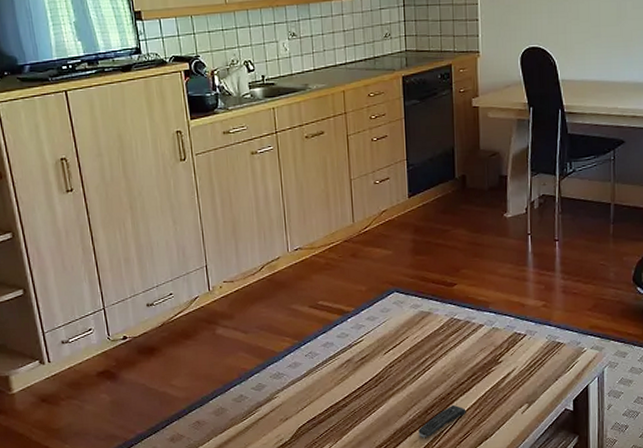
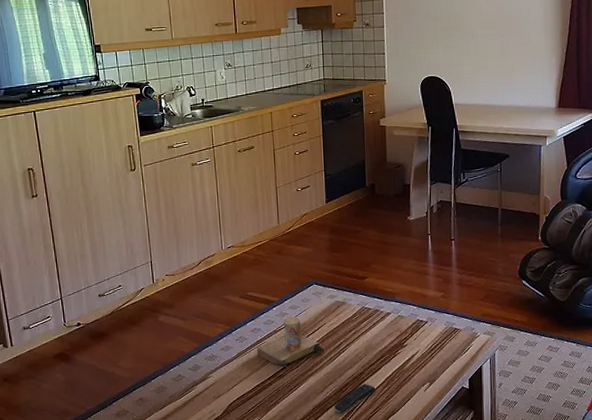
cup: none [330,329,407,391] -> present [257,316,324,371]

